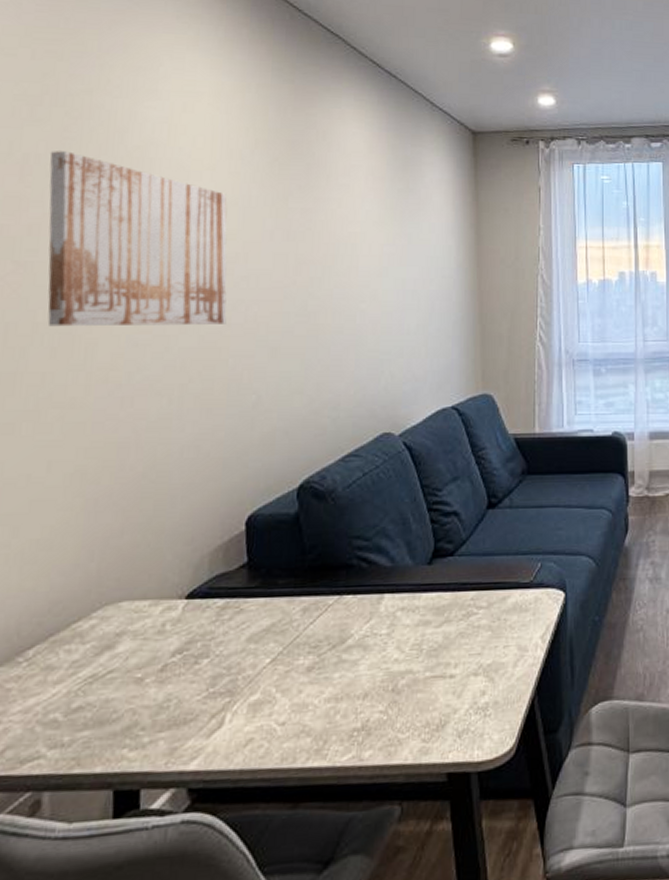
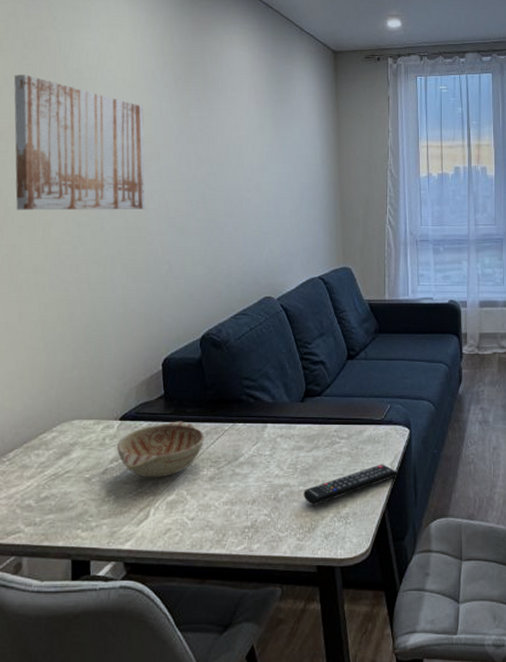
decorative bowl: none [181,596,301,673] -> present [117,421,204,478]
remote control: none [430,637,550,697] -> present [303,464,398,506]

